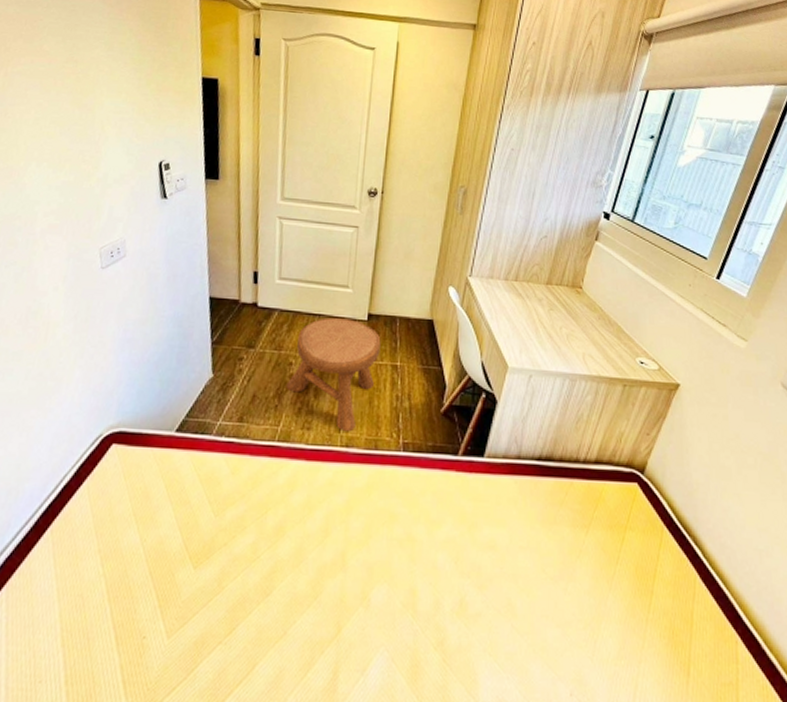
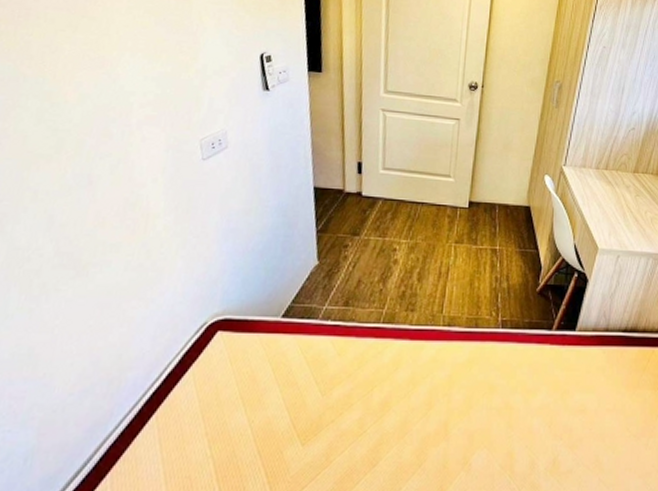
stool: present [286,317,381,432] -> none [390,205,481,312]

